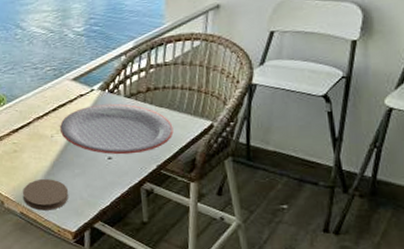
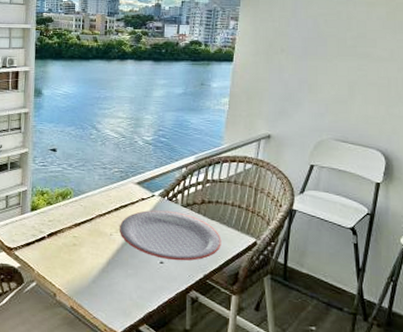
coaster: present [23,179,69,211] -> none [76,275,120,308]

